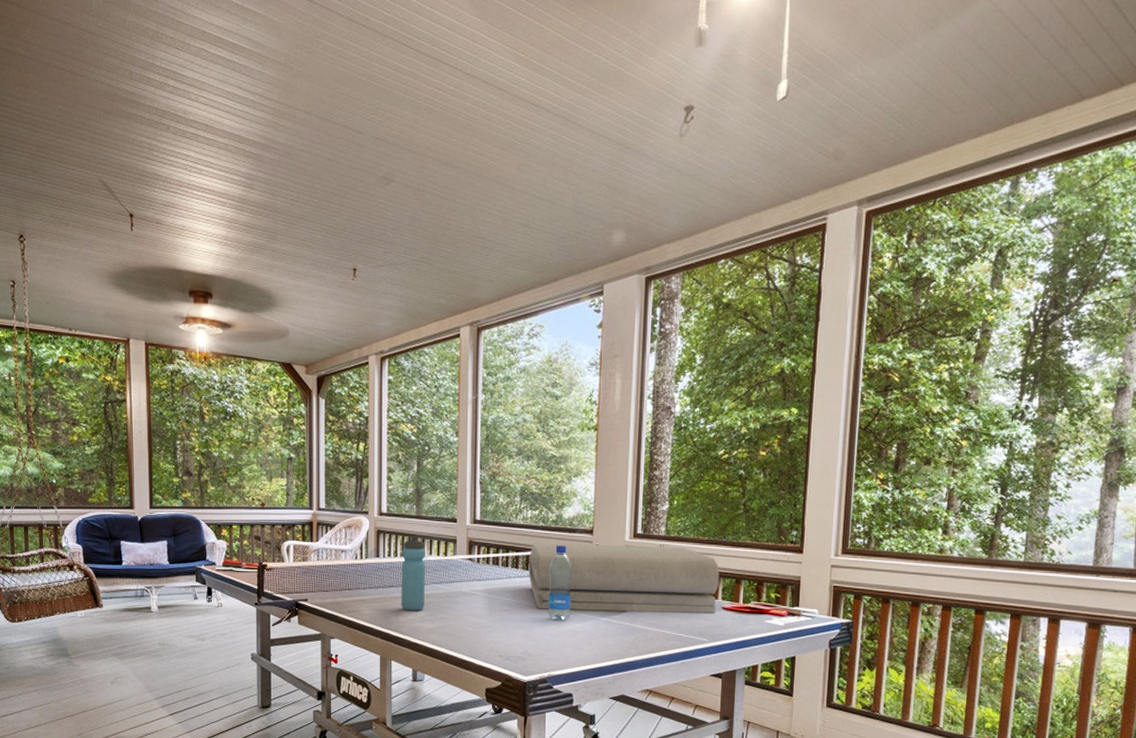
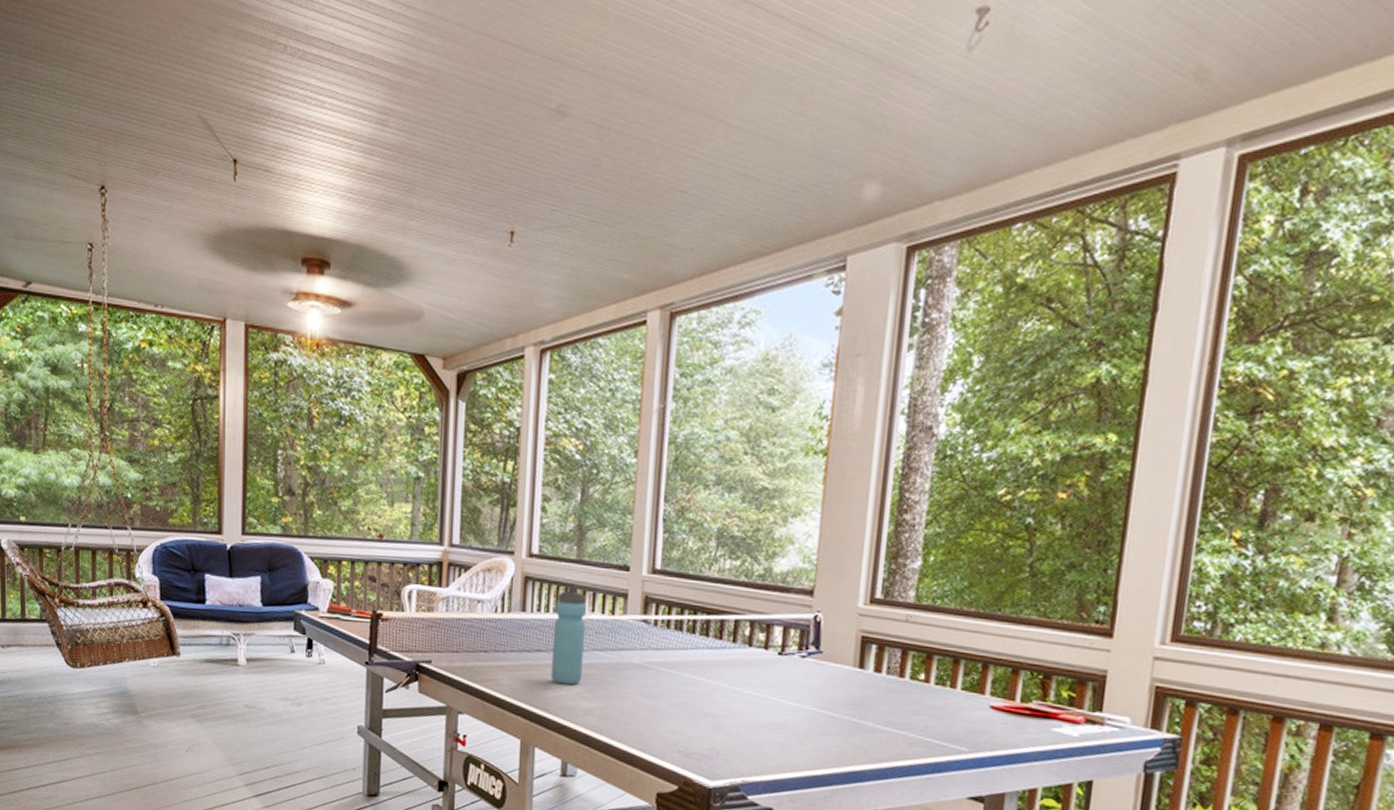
towel: present [529,543,719,615] -> none [723,603,989,715]
bottle: present [548,546,572,621] -> none [745,609,782,710]

